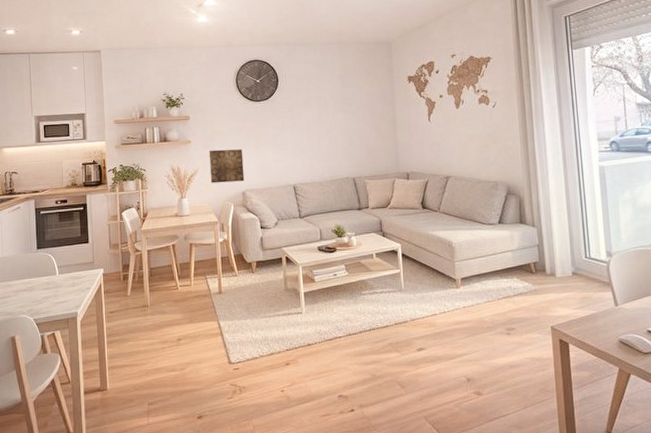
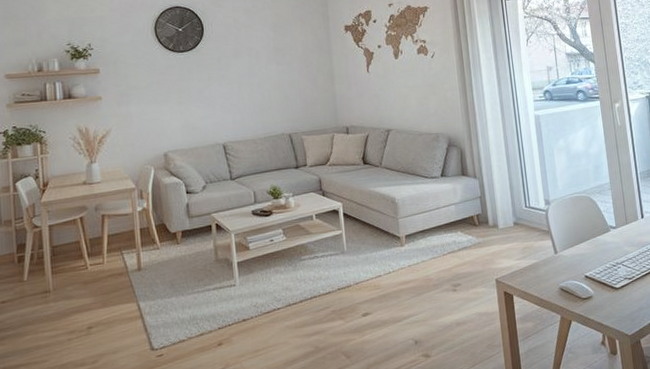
wall art: present [209,149,245,184] -> none [123,105,167,145]

